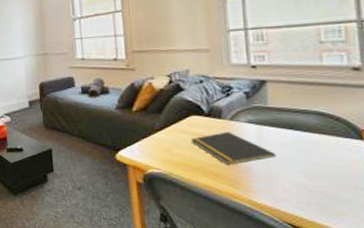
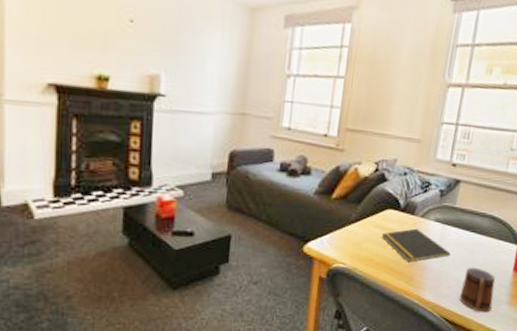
mug: none [301,168,351,218] -> present [459,267,495,312]

